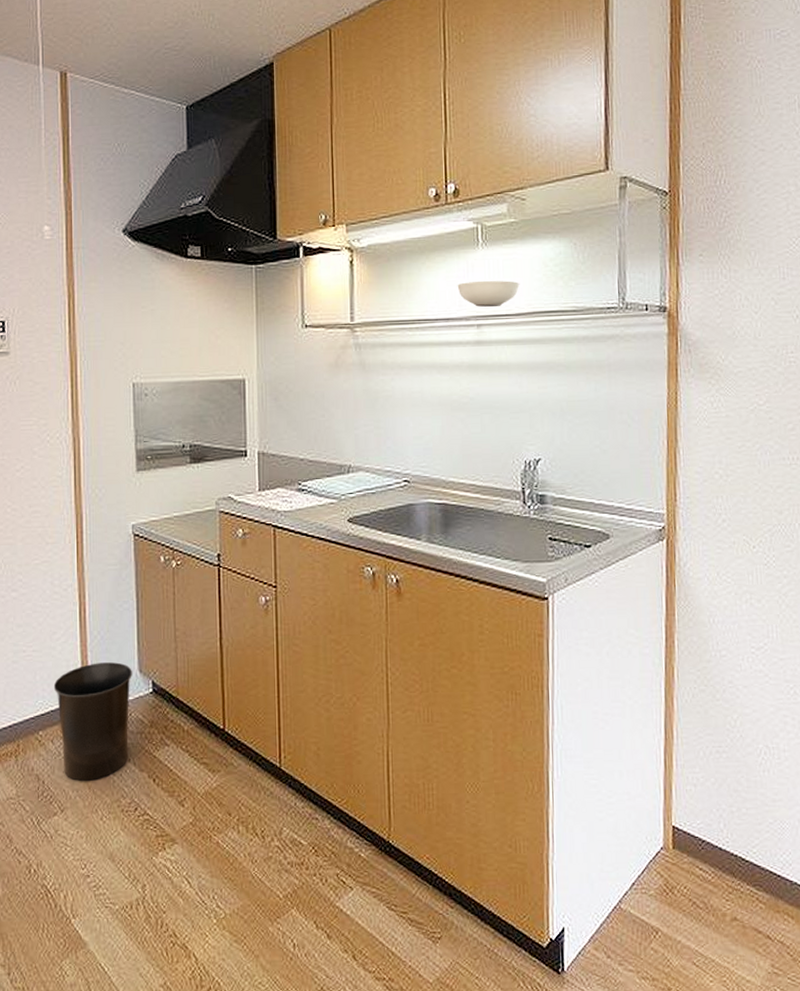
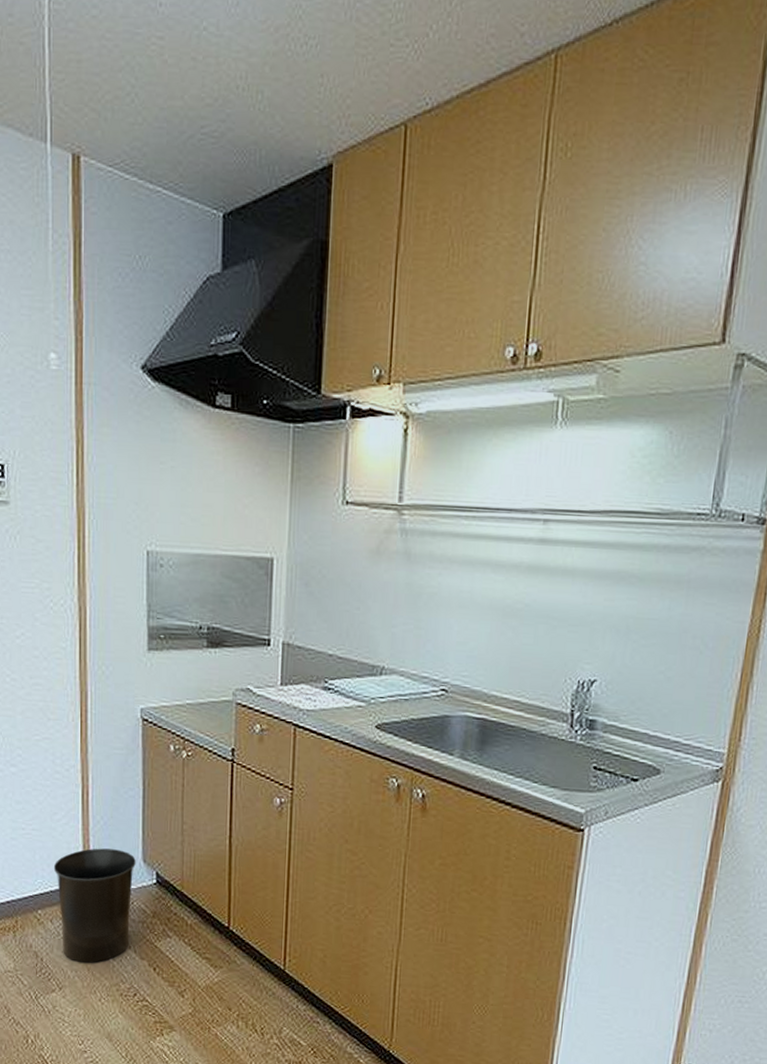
bowl: present [457,281,520,307] -> none [526,467,600,500]

